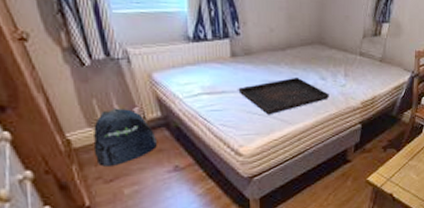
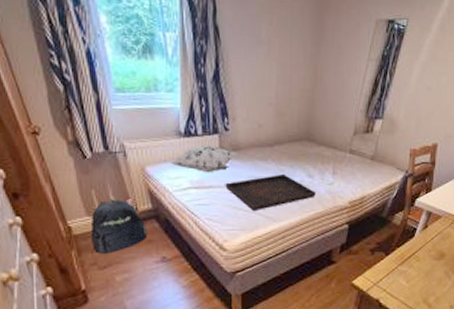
decorative pillow: none [179,49,250,78] -> present [170,144,238,173]

